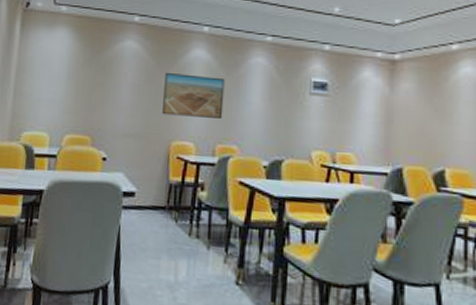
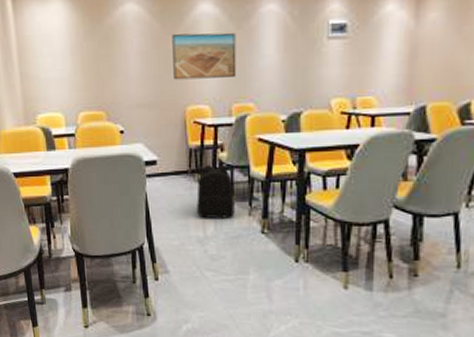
backpack: none [170,202,211,263] -> present [197,164,235,218]

